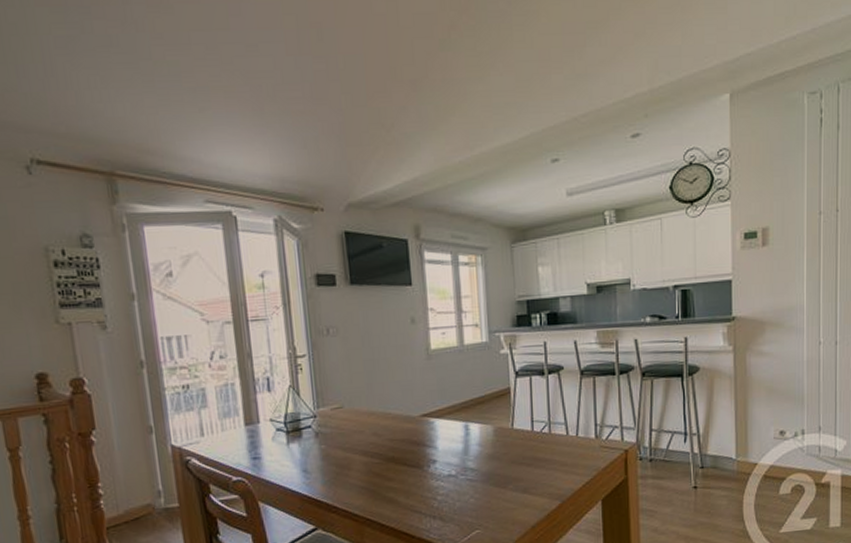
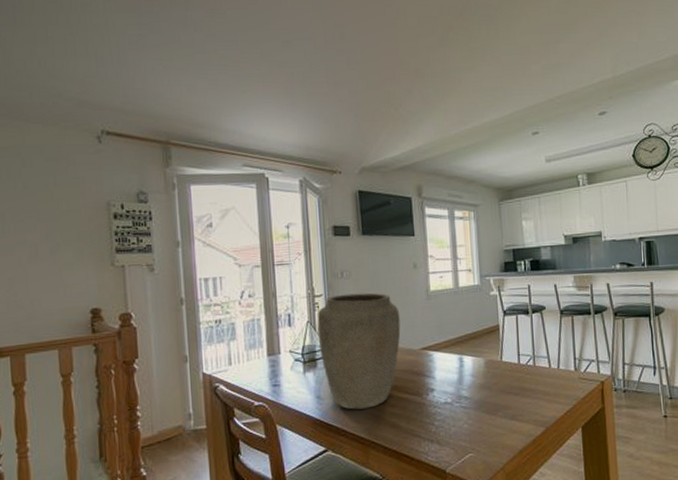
vase: none [300,352,397,484] -> present [317,292,401,410]

